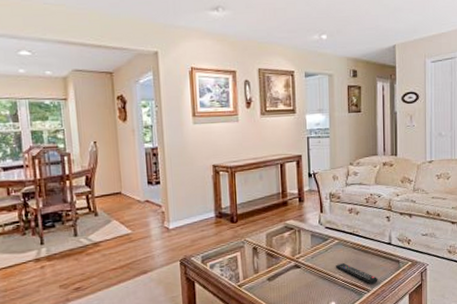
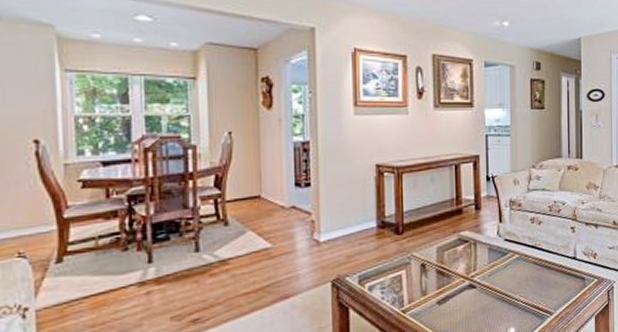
remote control: present [335,262,378,285] -> none [515,281,562,307]

